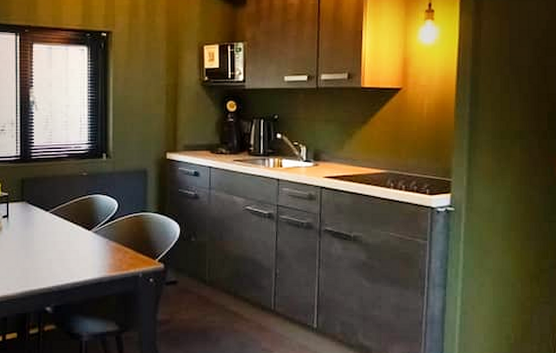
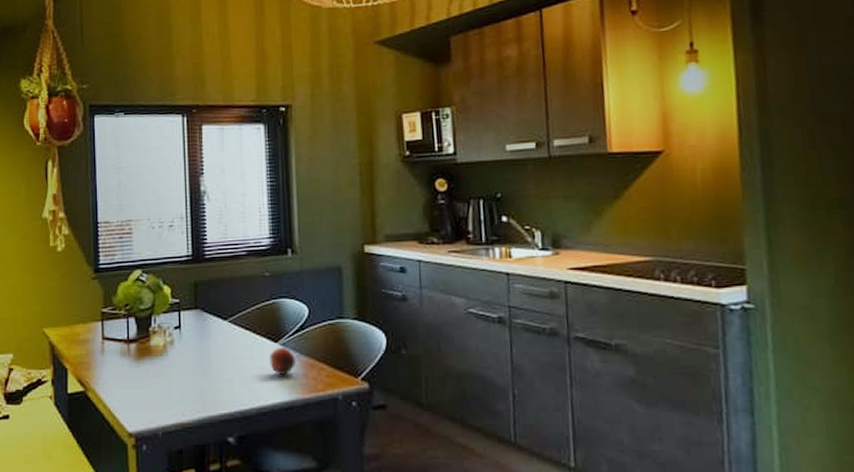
fruit: none [84,235,105,258] -> present [269,348,296,376]

